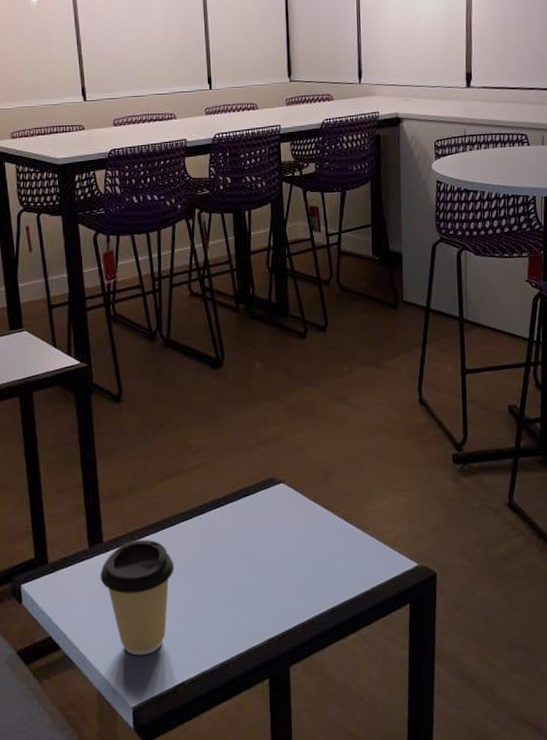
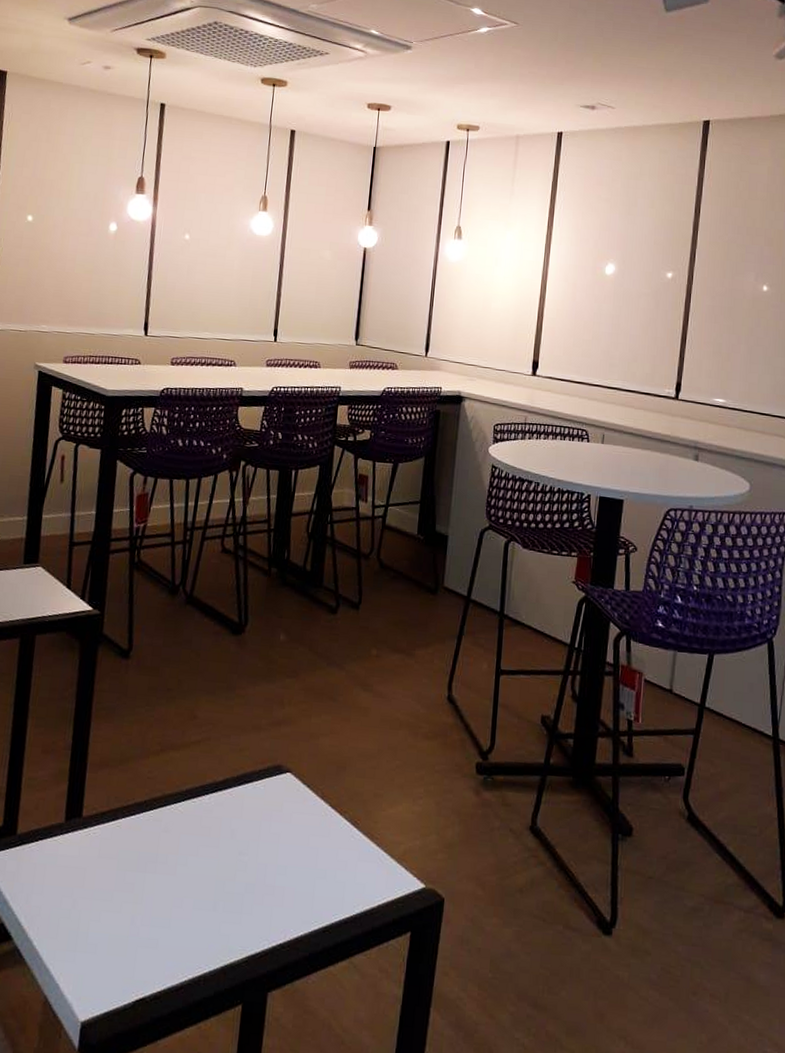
coffee cup: present [100,539,175,656] -> none [71,818,157,959]

